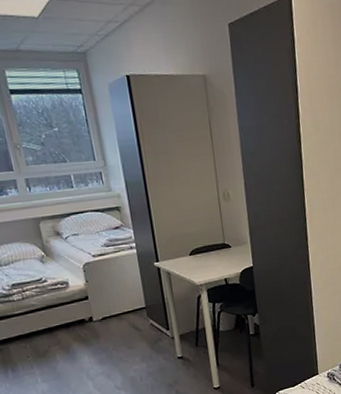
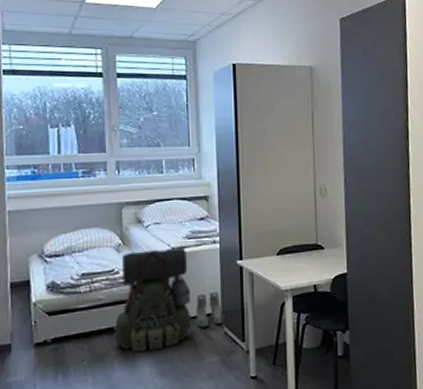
backpack: none [47,254,121,346] -> present [113,247,192,352]
boots: none [121,290,149,322] -> present [196,291,224,328]

